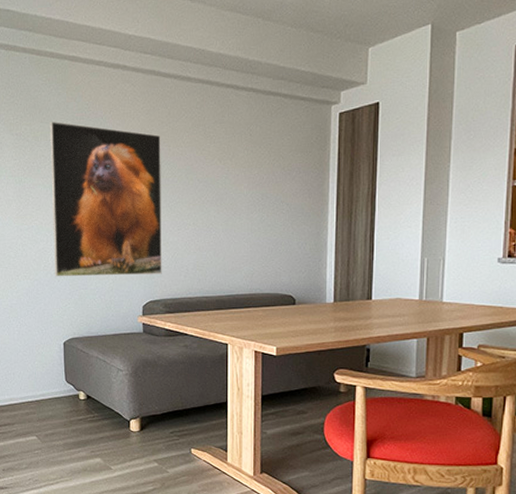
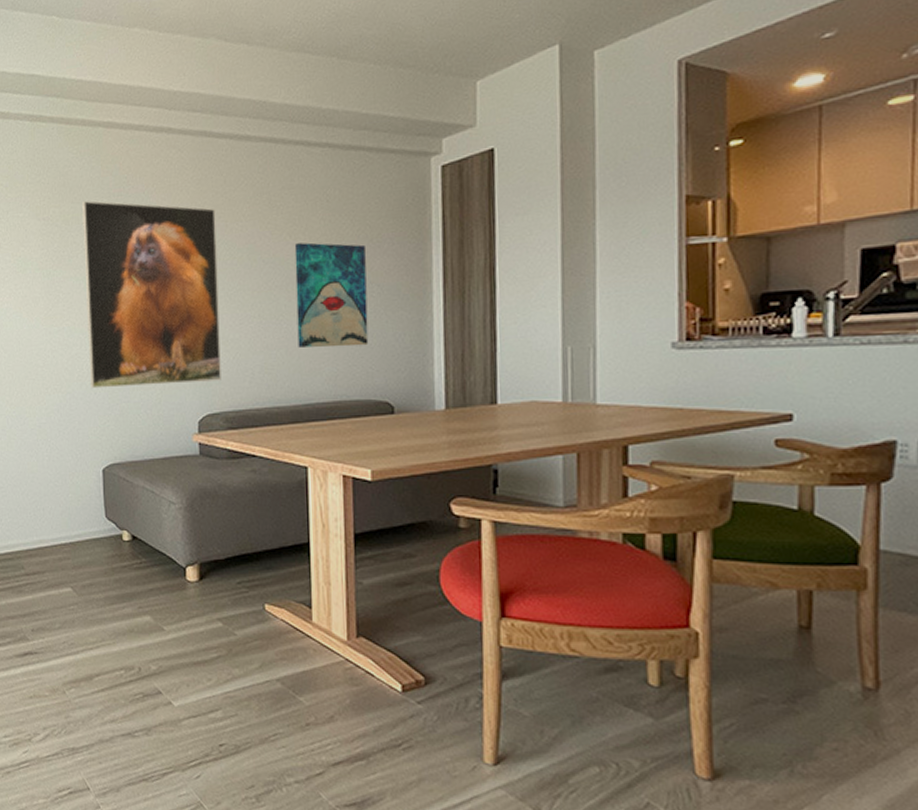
wall art: none [223,167,278,251] -> present [294,242,369,348]

